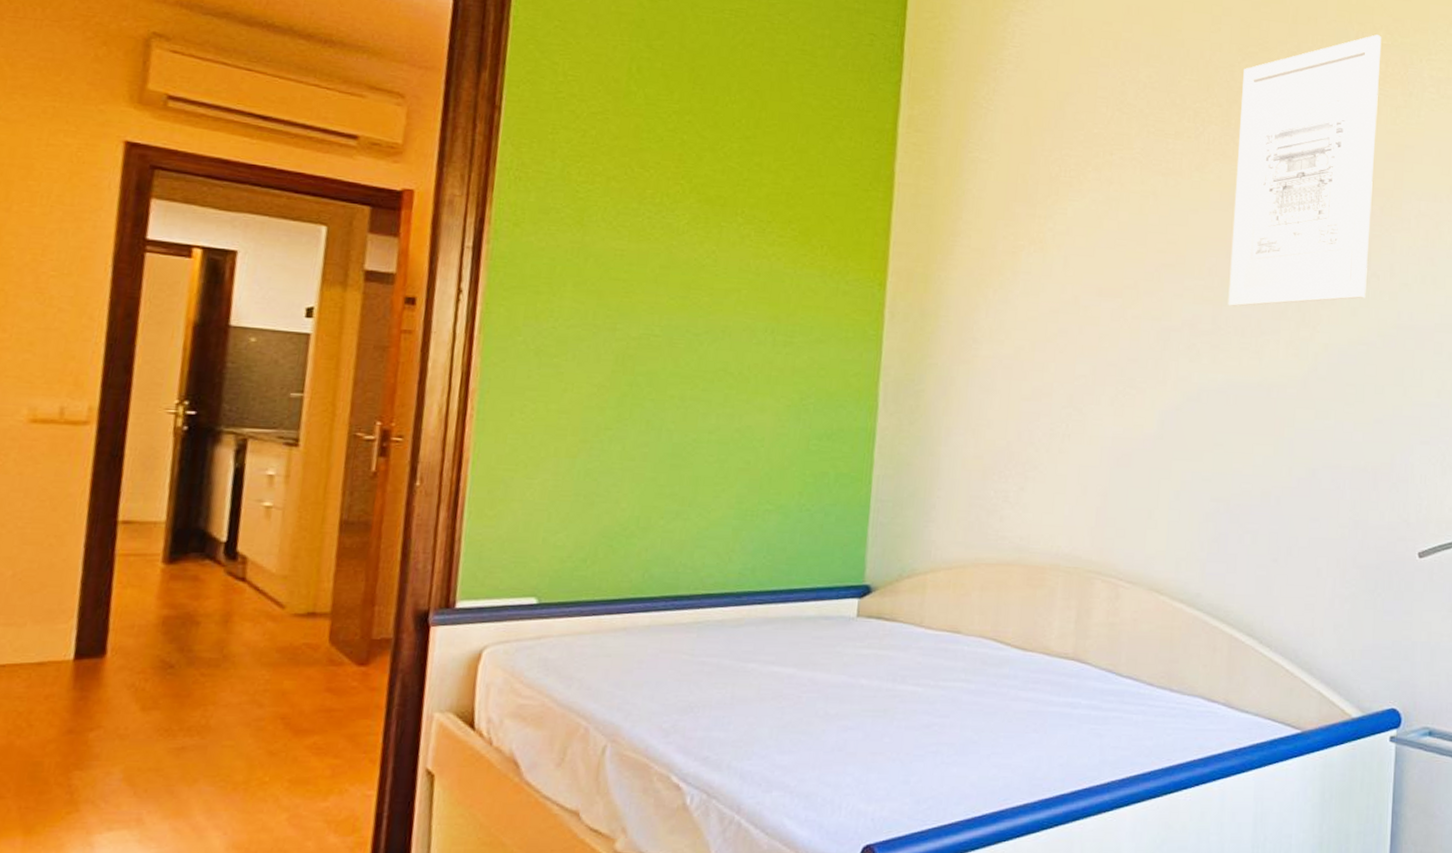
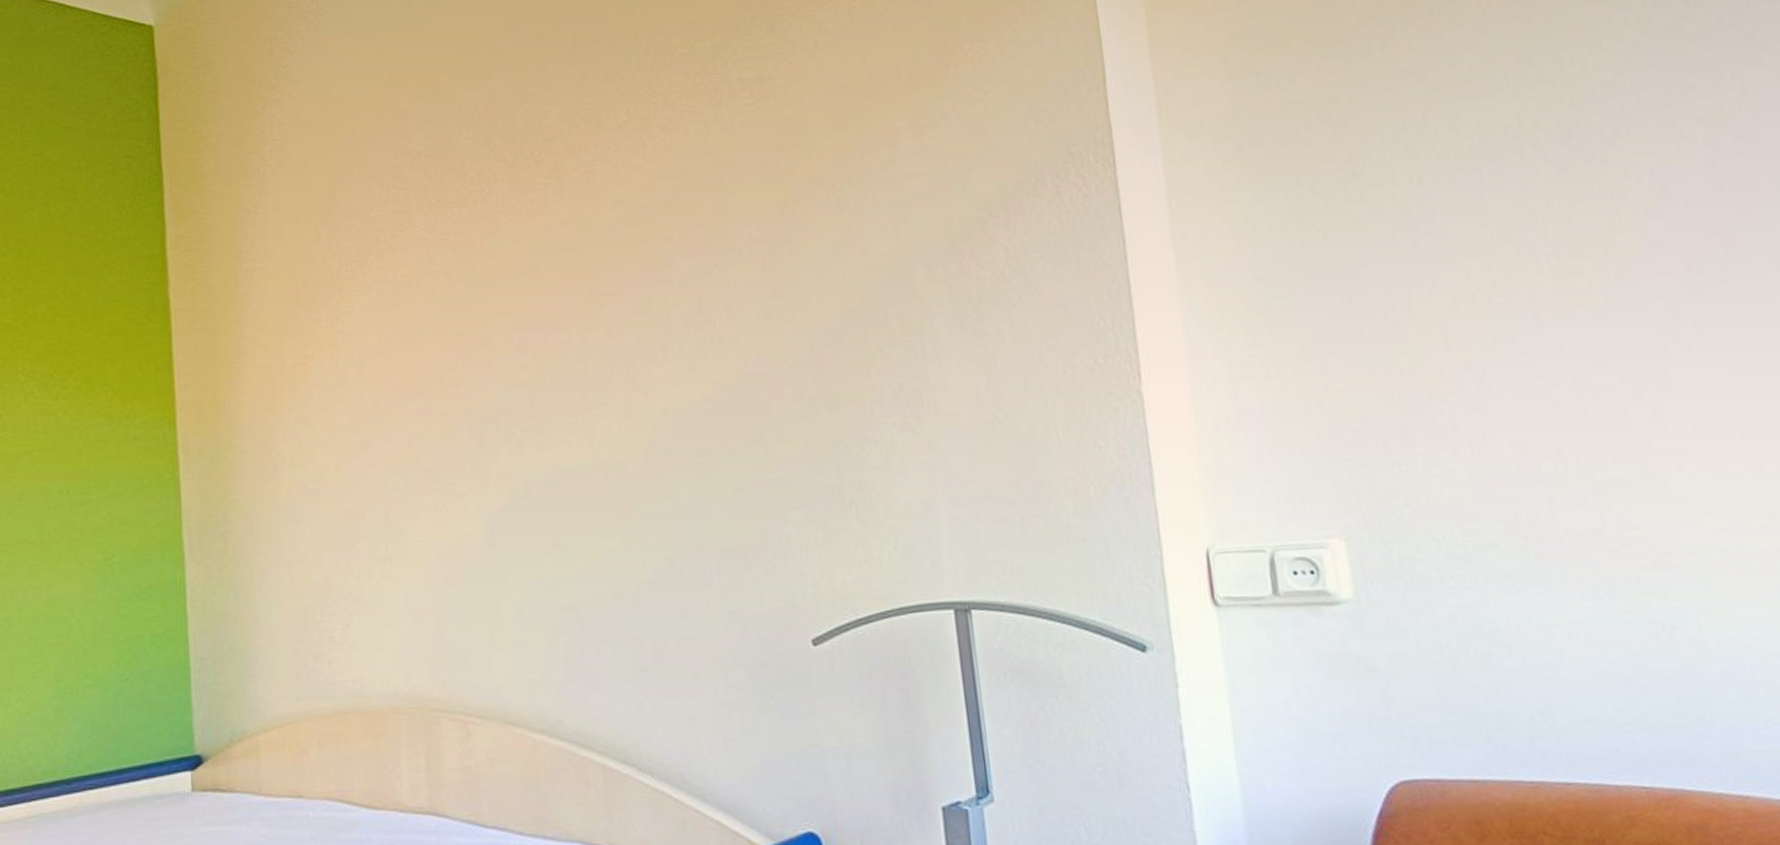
wall art: present [1228,34,1382,307] -> none [525,44,703,384]

